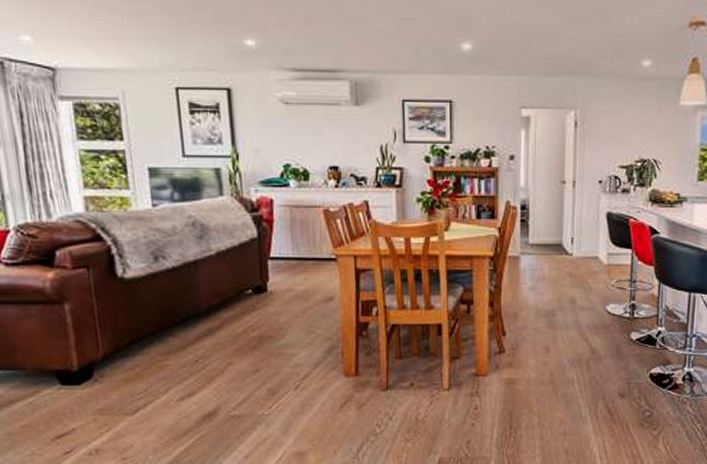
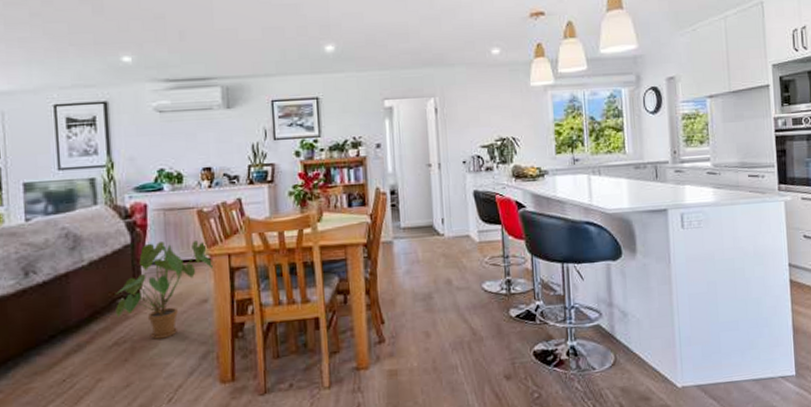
house plant: none [244,238,340,331] -> present [116,241,214,339]

